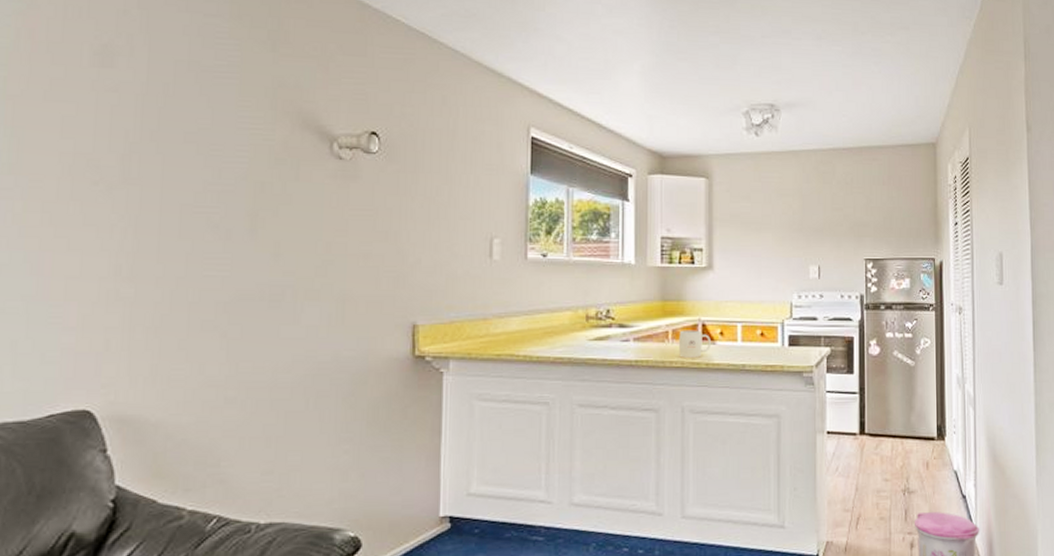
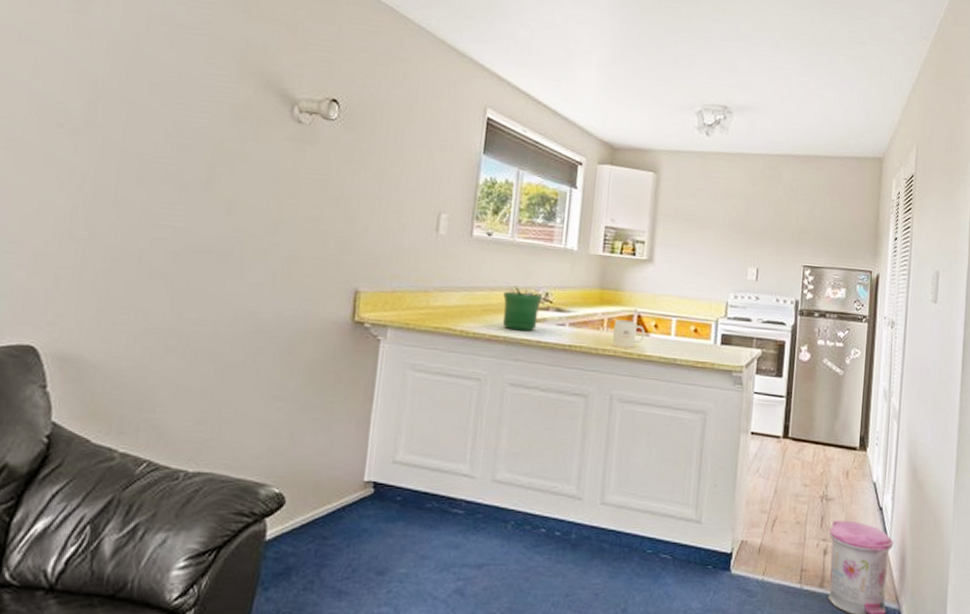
planter: none [563,305,608,351] -> present [502,285,547,332]

